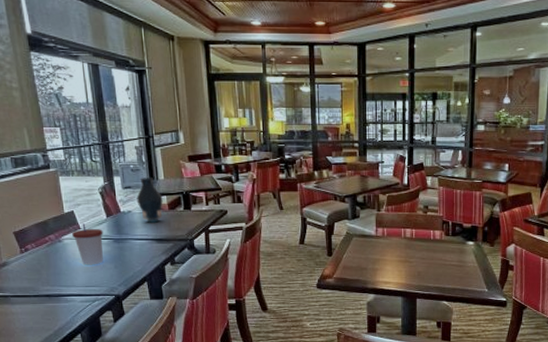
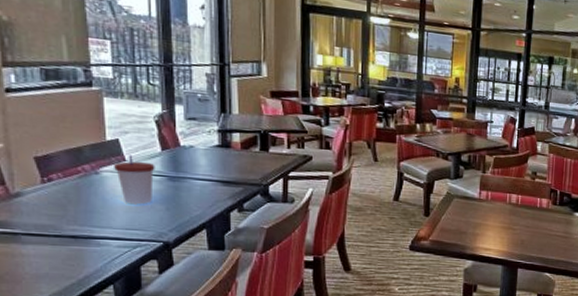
vase: present [136,178,163,223] -> none [202,109,235,163]

